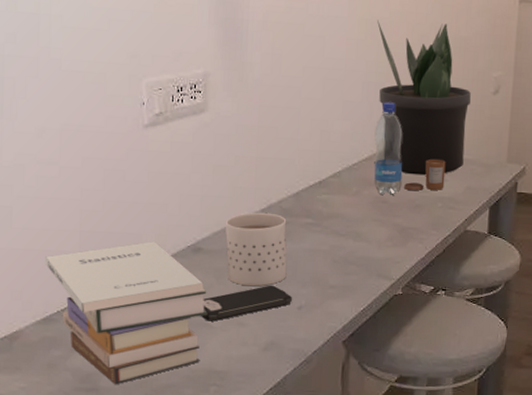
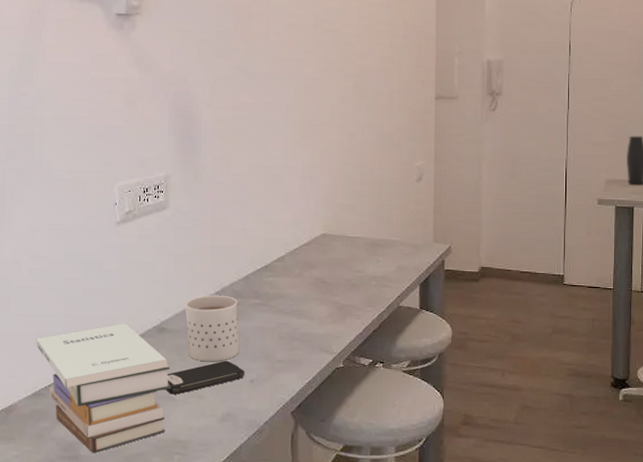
bottle: present [373,102,403,195] -> none [312,193,339,276]
planter: present [377,19,471,176] -> none [311,122,397,257]
candle: present [404,159,446,191] -> none [341,242,377,272]

